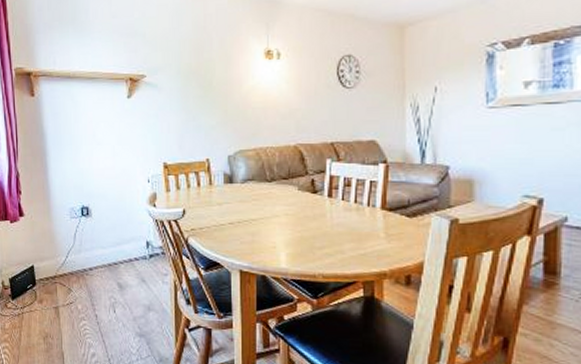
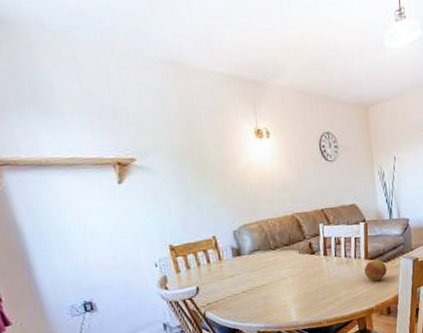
fruit: none [379,212,411,239] -> present [364,259,387,281]

